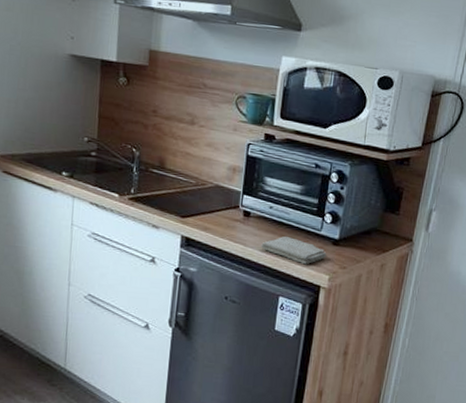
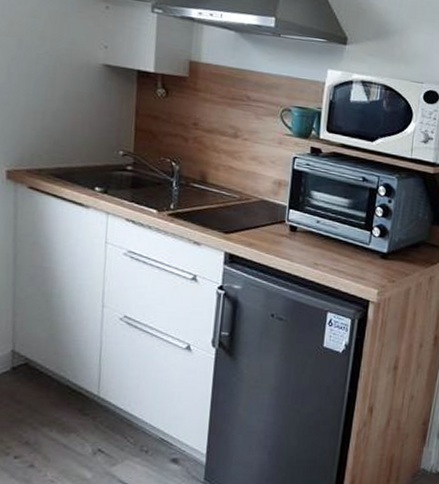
washcloth: present [261,236,327,265] -> none [308,251,375,279]

